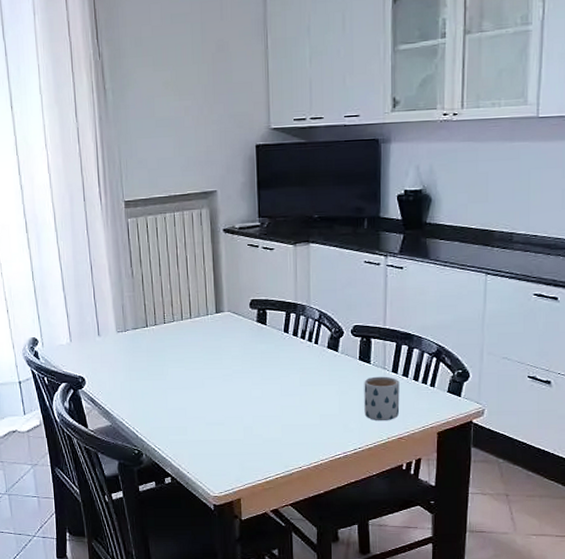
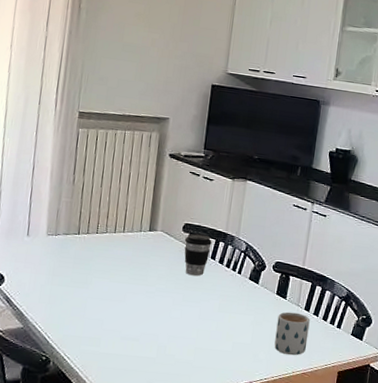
coffee cup: none [253,308,282,353] -> present [184,233,212,276]

